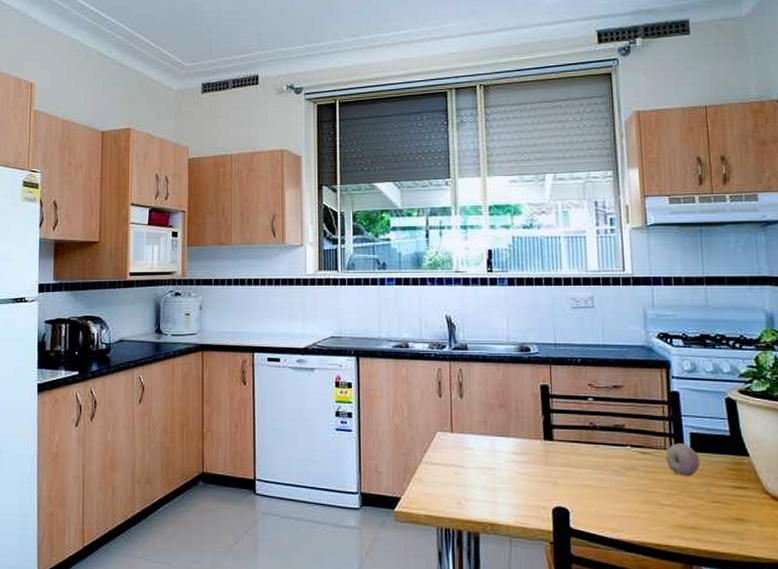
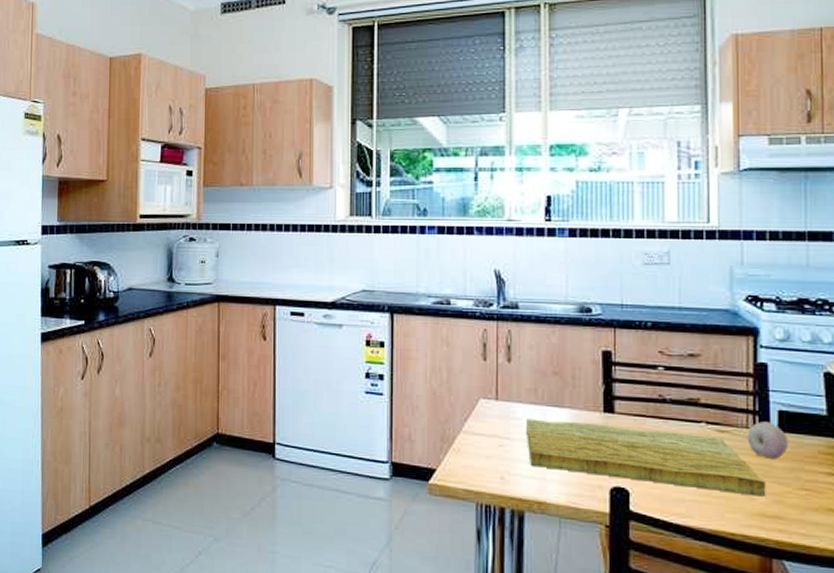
cutting board: none [478,448,684,510] -> present [527,418,766,497]

